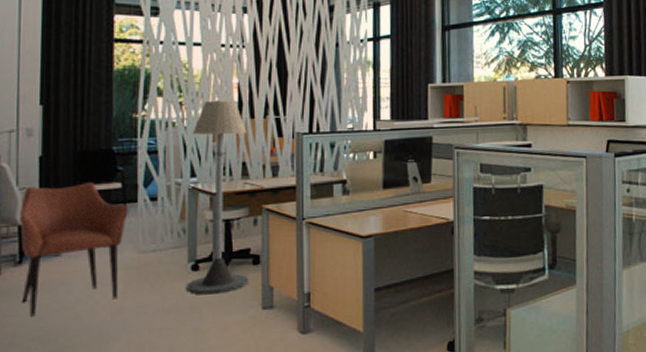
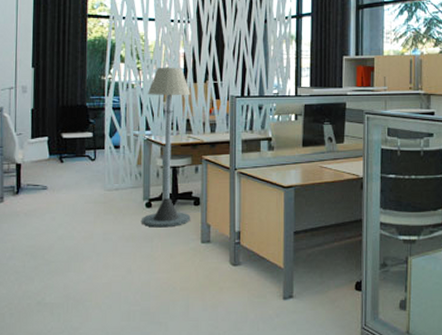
armchair: present [18,181,130,317] -> none [16,130,98,236]

